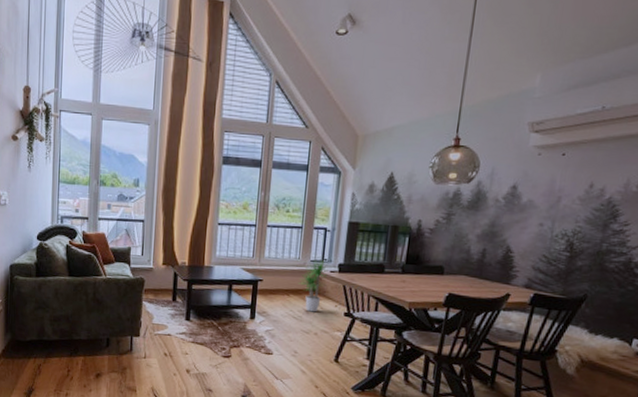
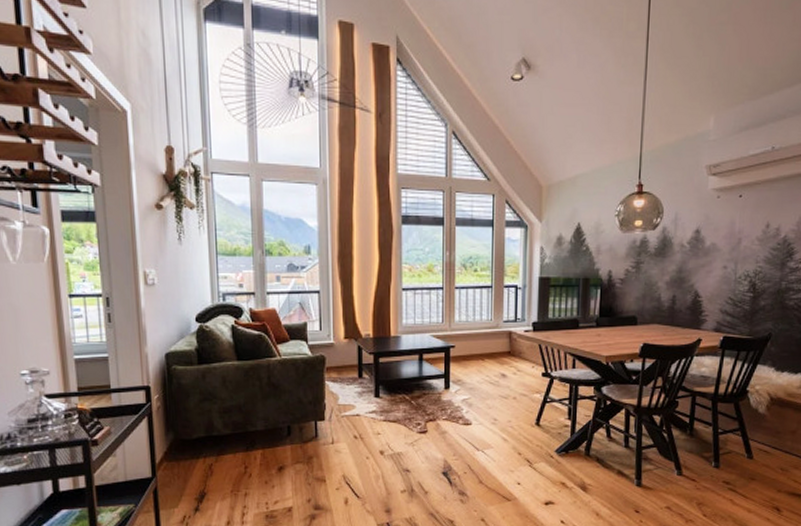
potted plant: present [299,259,331,312] -> none [493,320,525,376]

